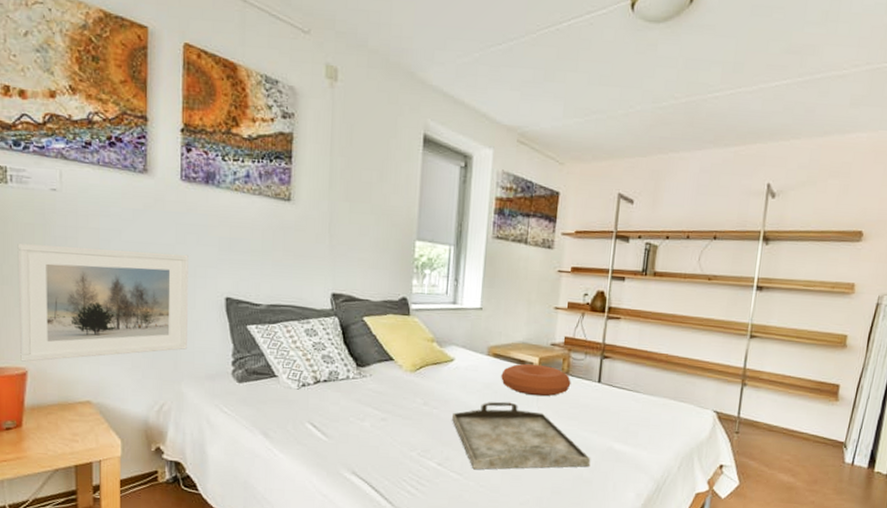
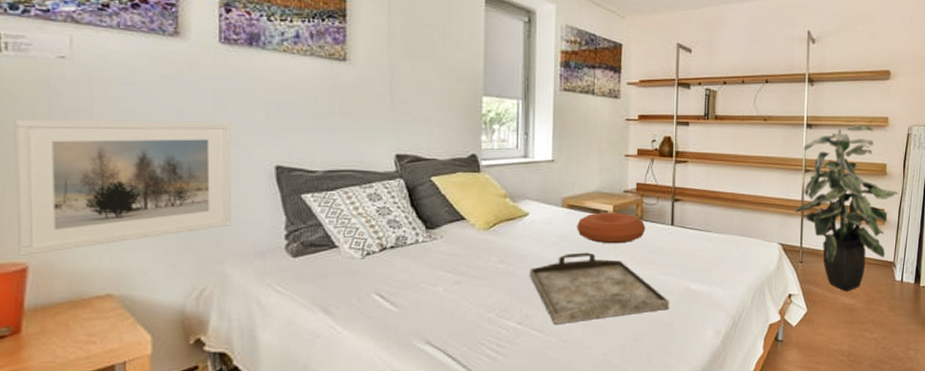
indoor plant: none [734,290,860,469] -> present [795,125,899,292]

